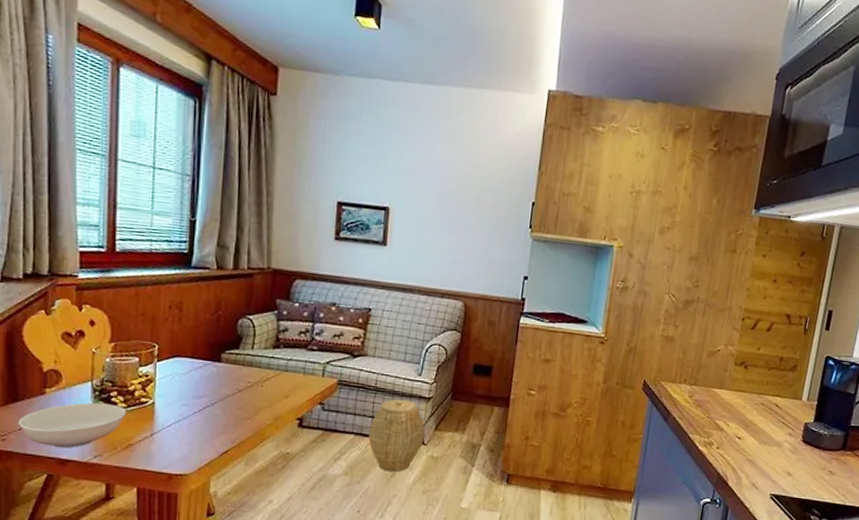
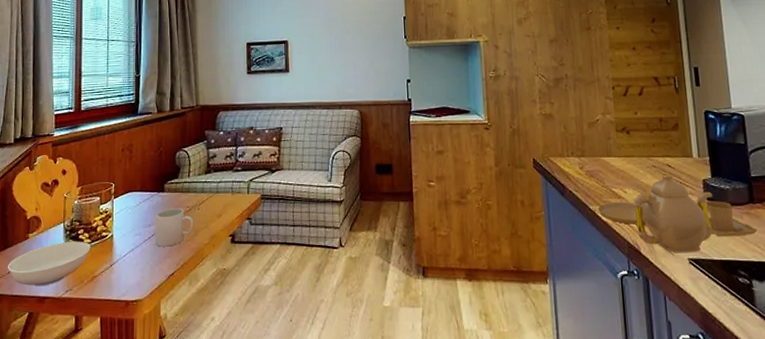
mug: none [206,381,256,423] -> present [154,208,194,247]
woven basket: present [368,399,425,472] -> none [292,206,341,277]
teapot: none [698,413,841,489] -> present [599,174,757,253]

